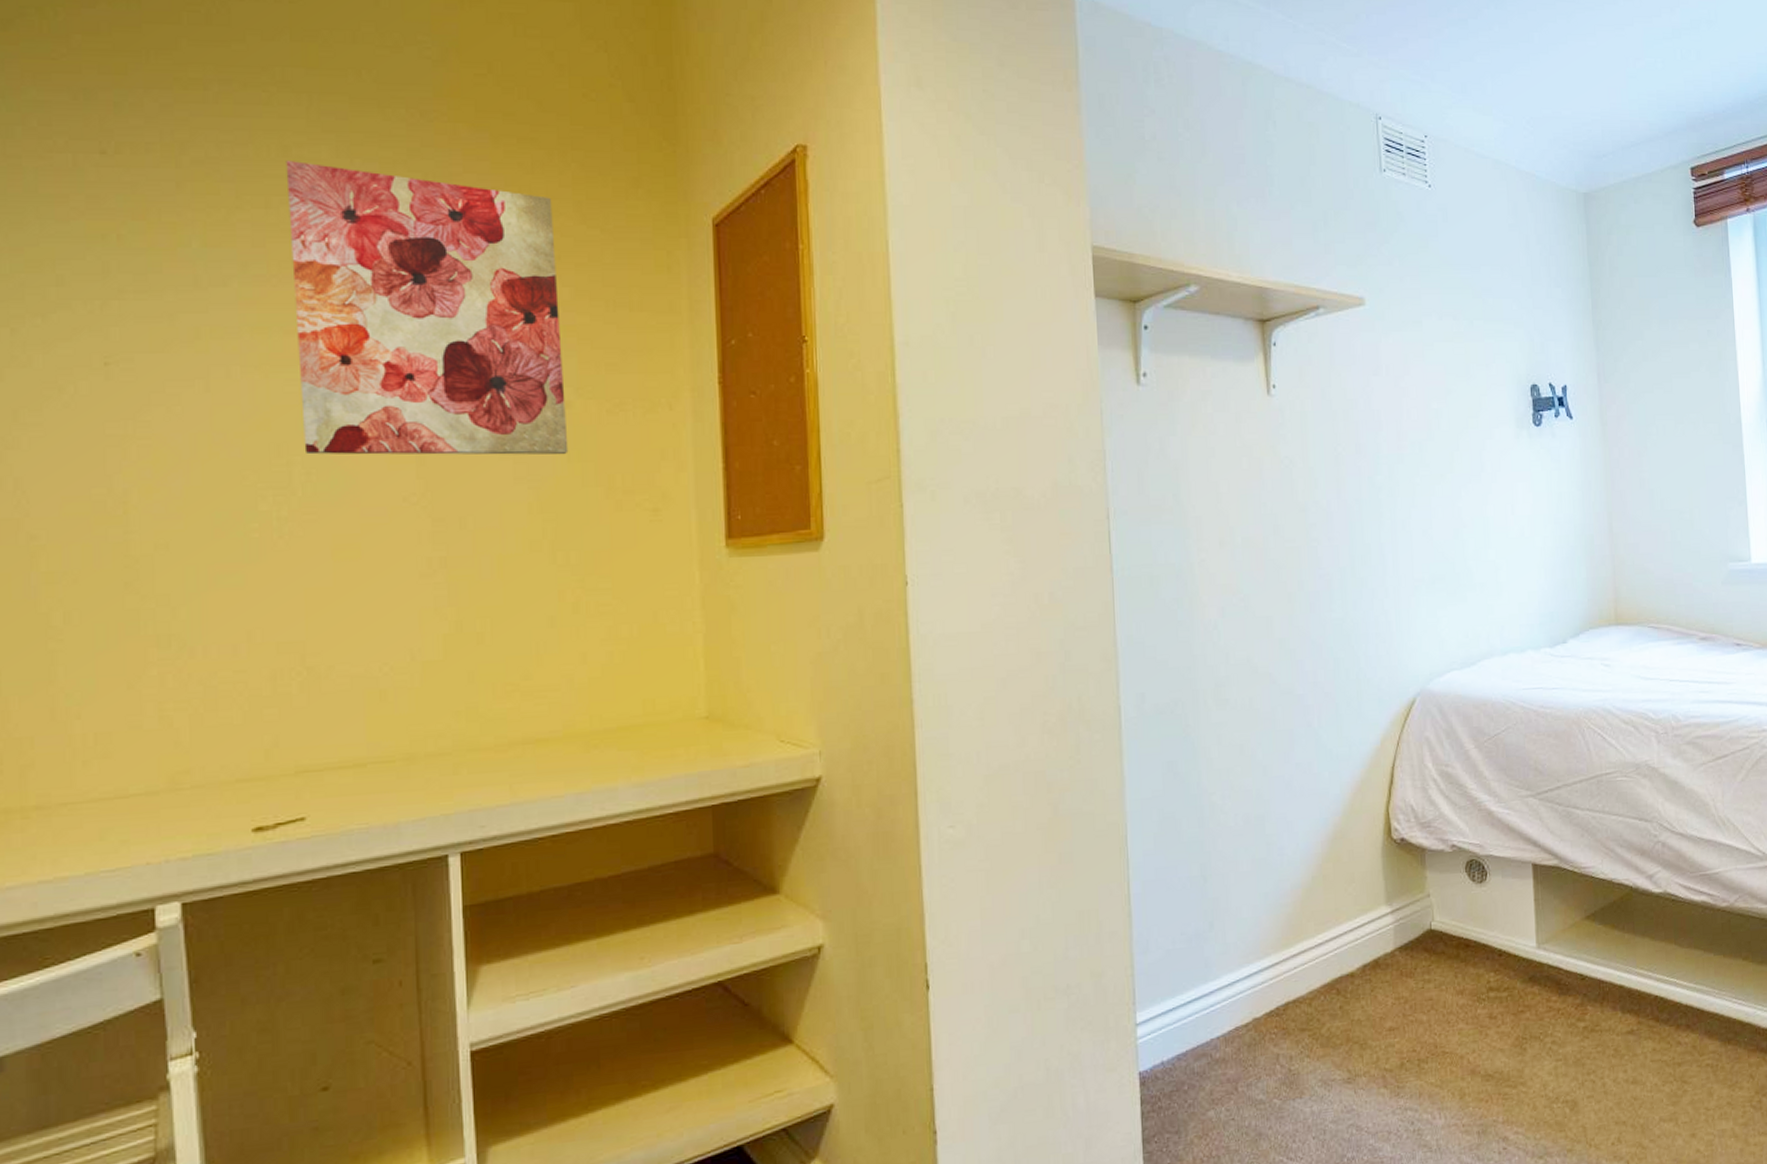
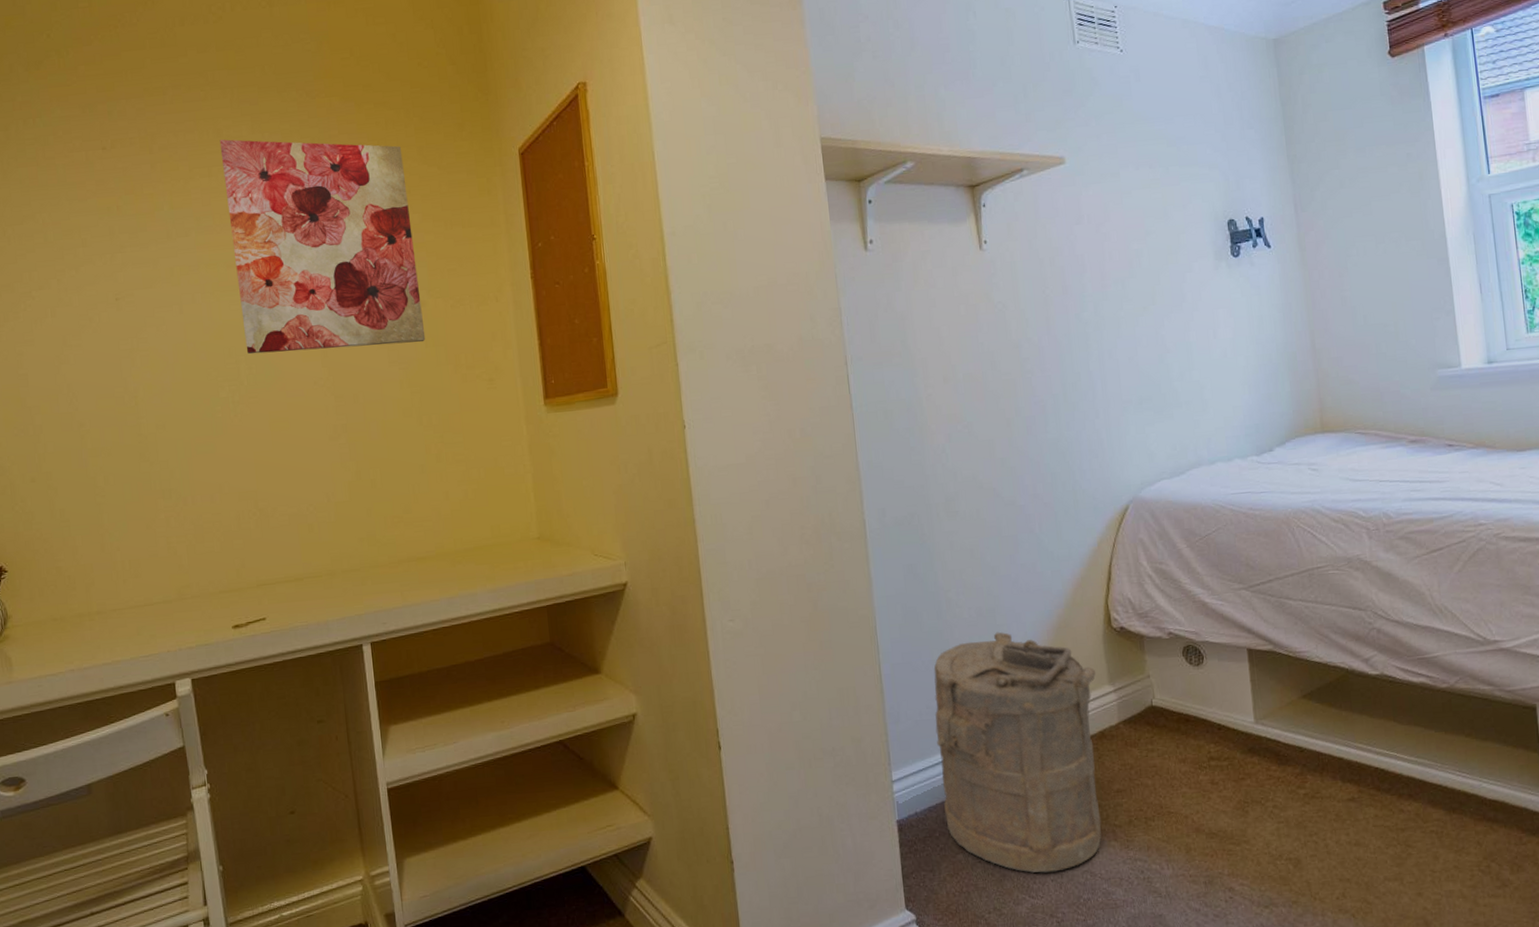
laundry hamper: none [1189,843,1373,1130] -> present [933,632,1102,873]

